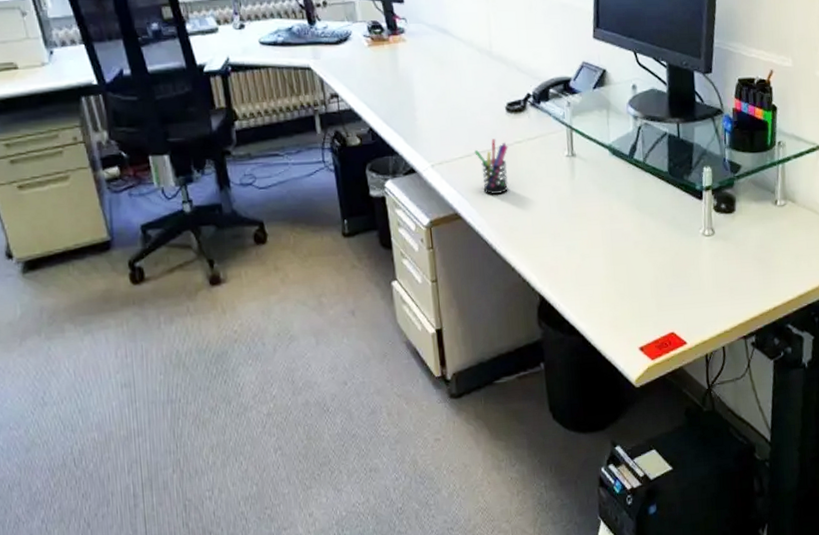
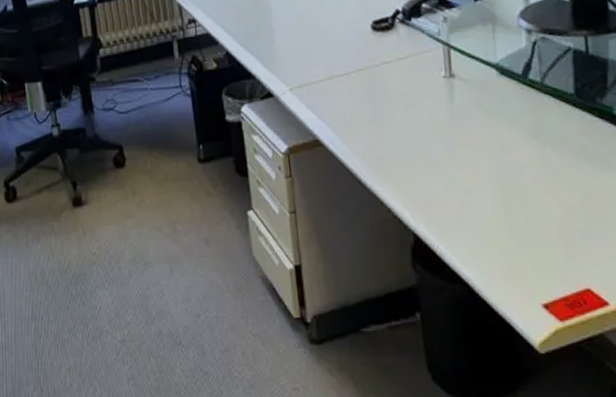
pen holder: present [474,139,508,195] -> none [336,59,375,120]

